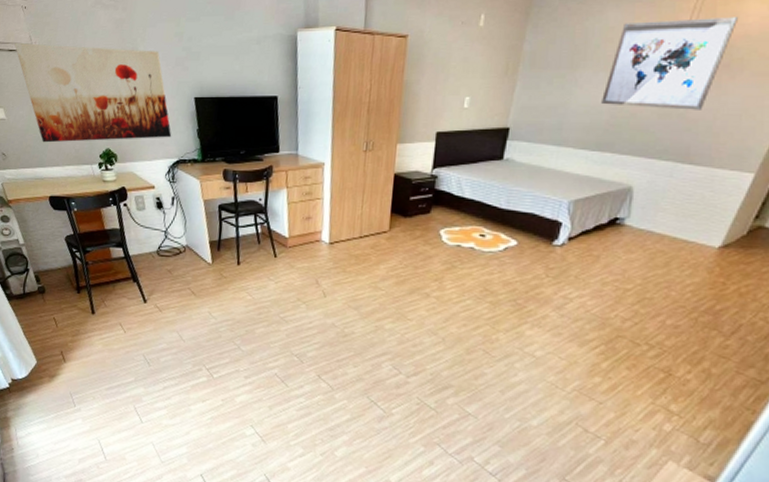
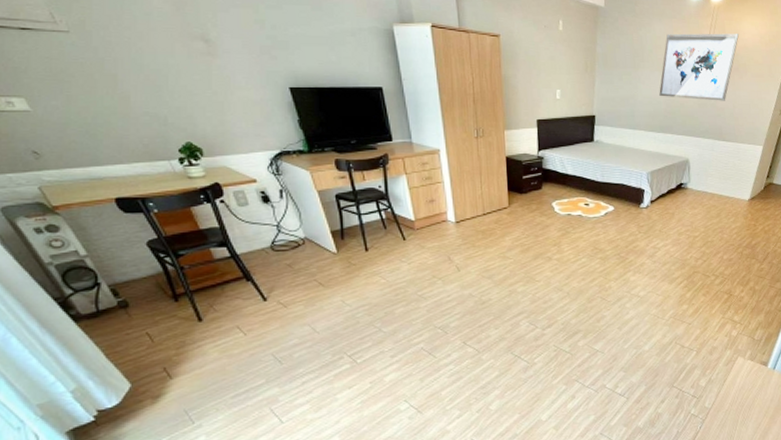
wall art: present [14,42,172,143] -> none [28,19,269,138]

